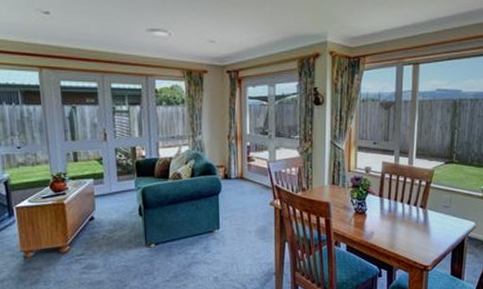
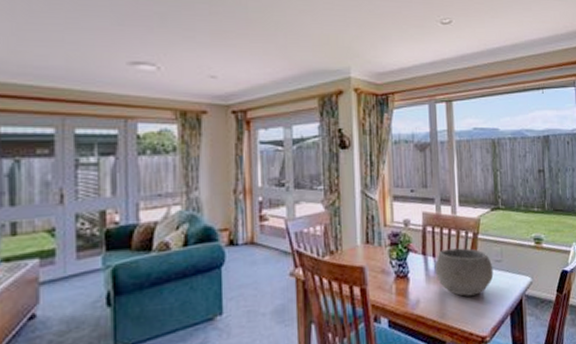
bowl: none [389,193,441,233] -> present [434,248,494,297]

